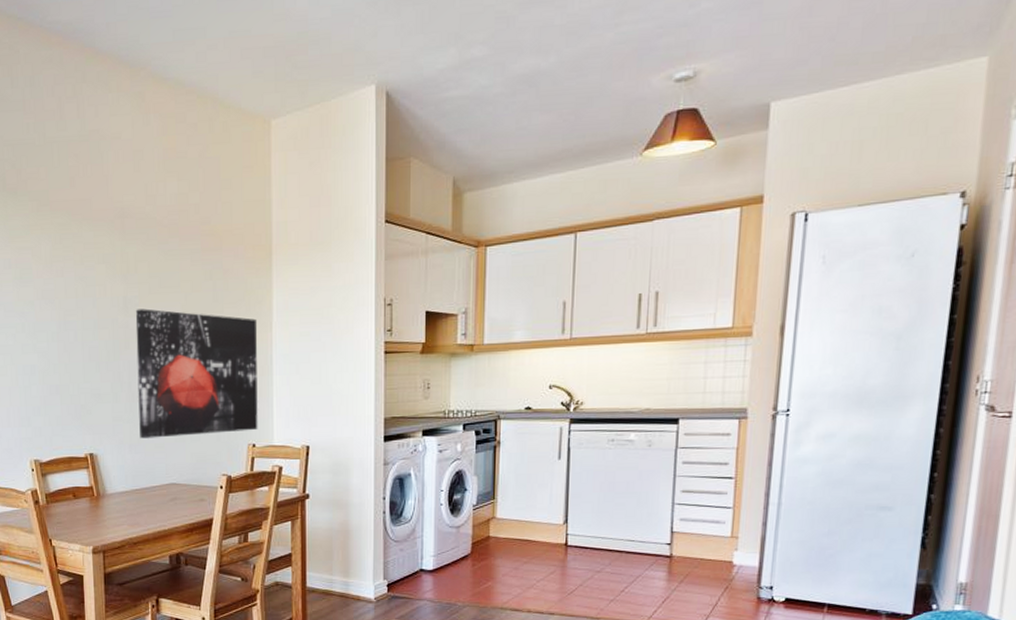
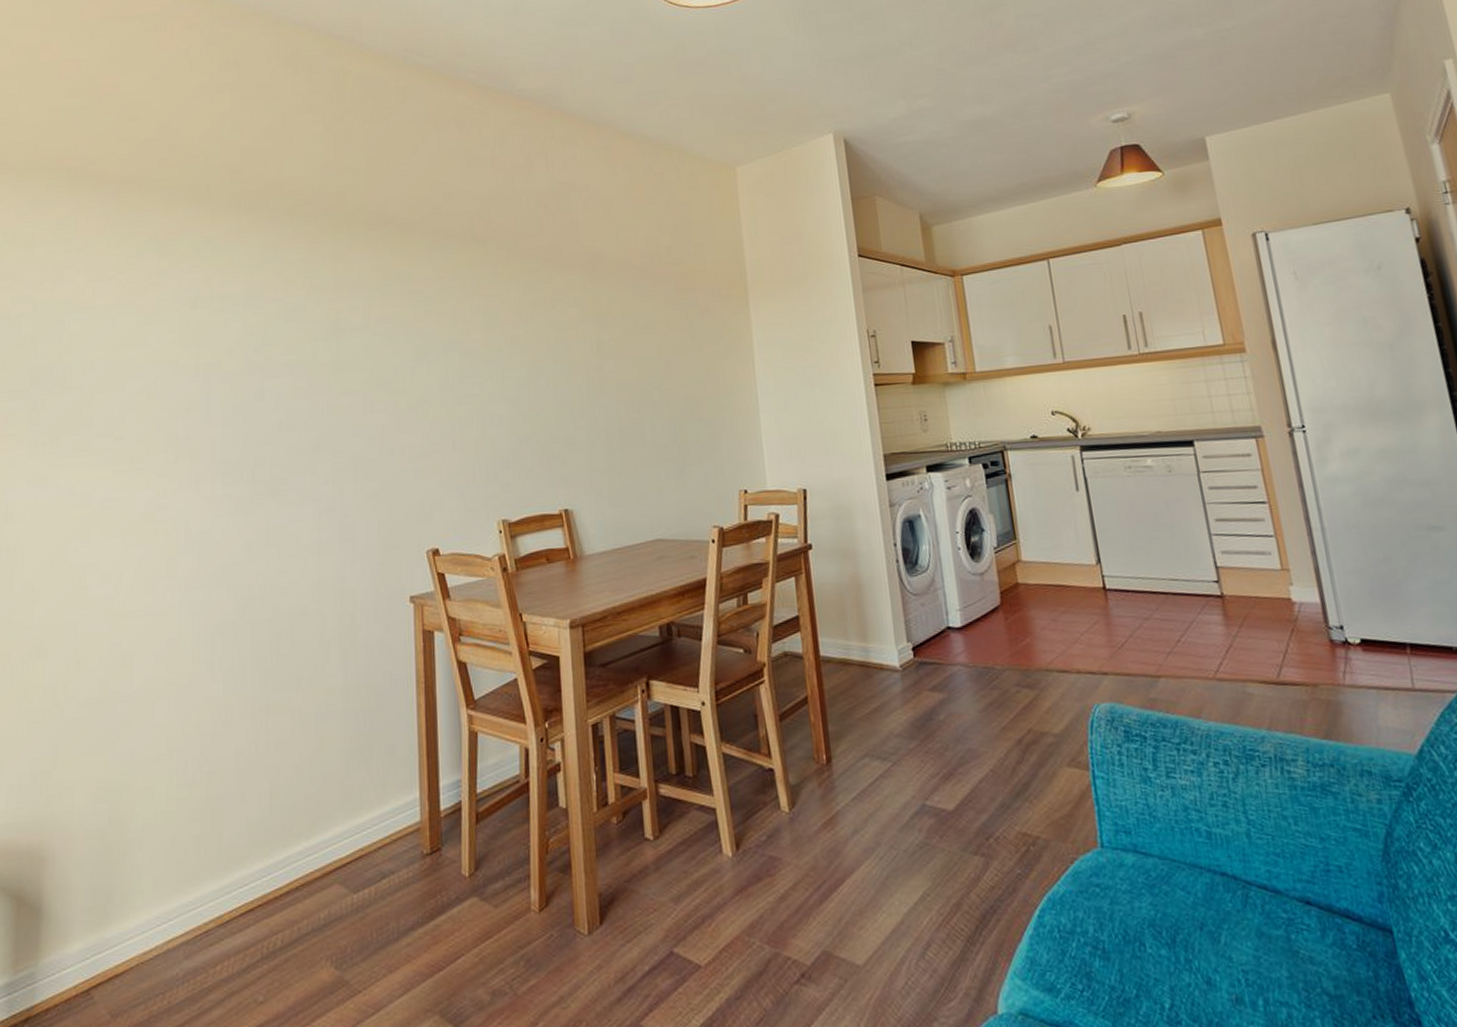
wall art: present [135,308,258,439] -> none [610,350,749,490]

